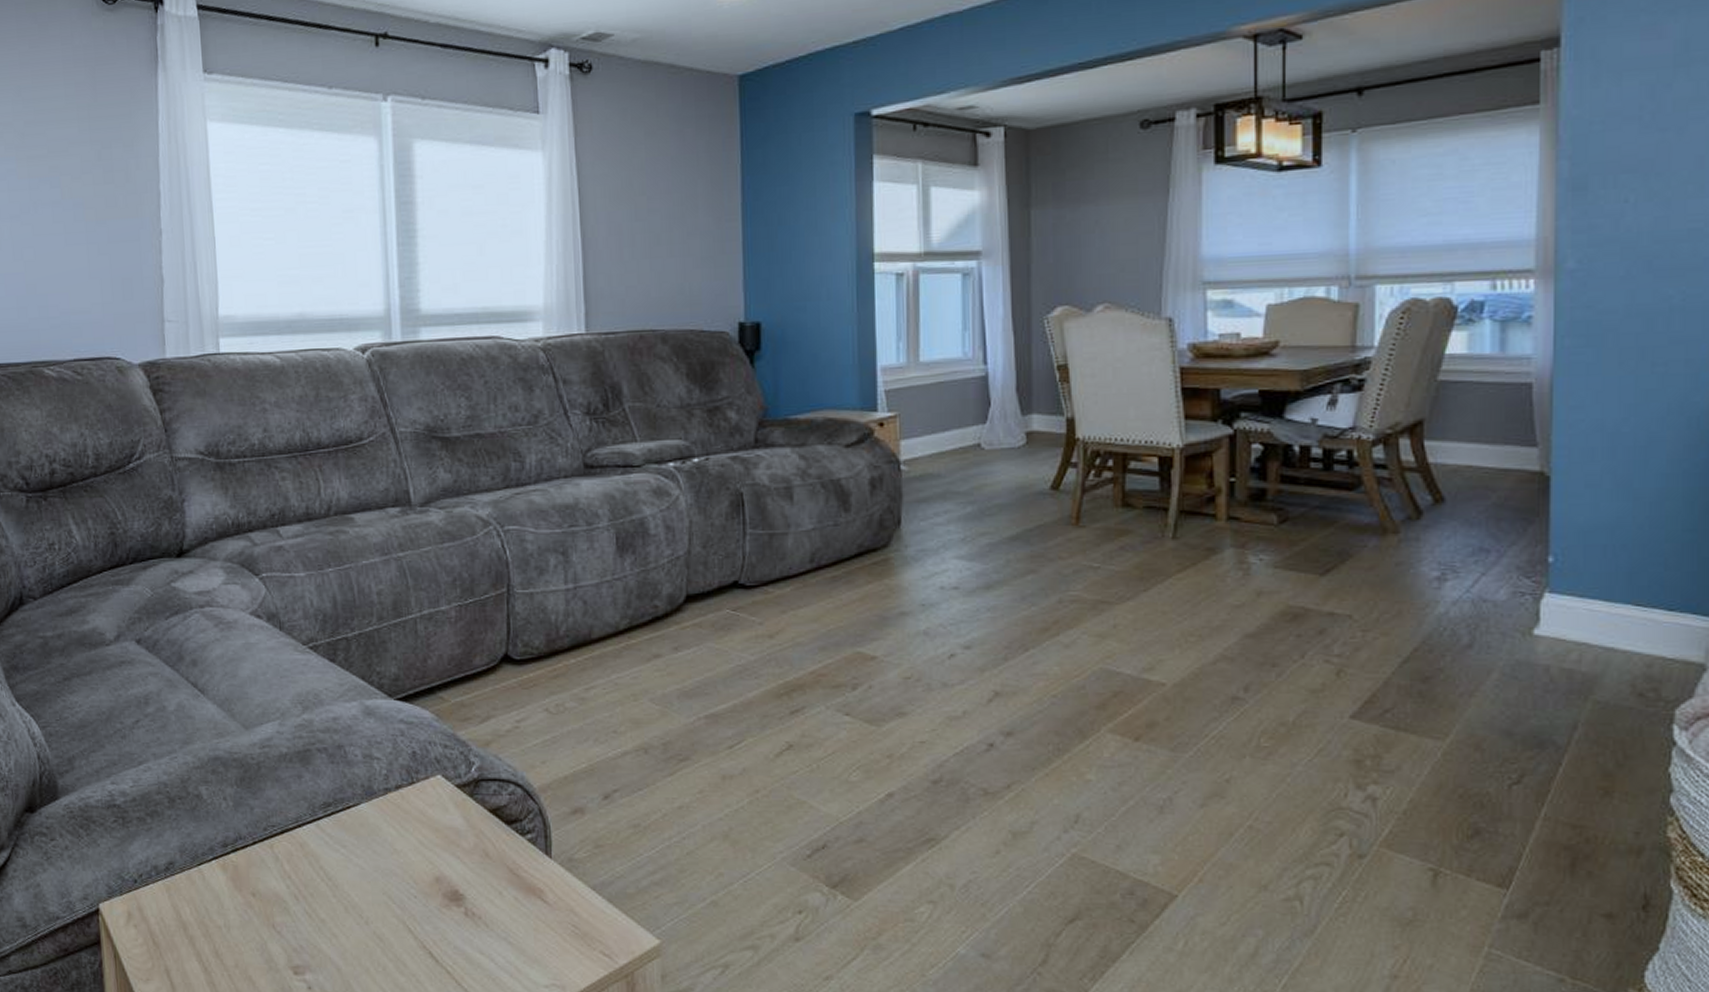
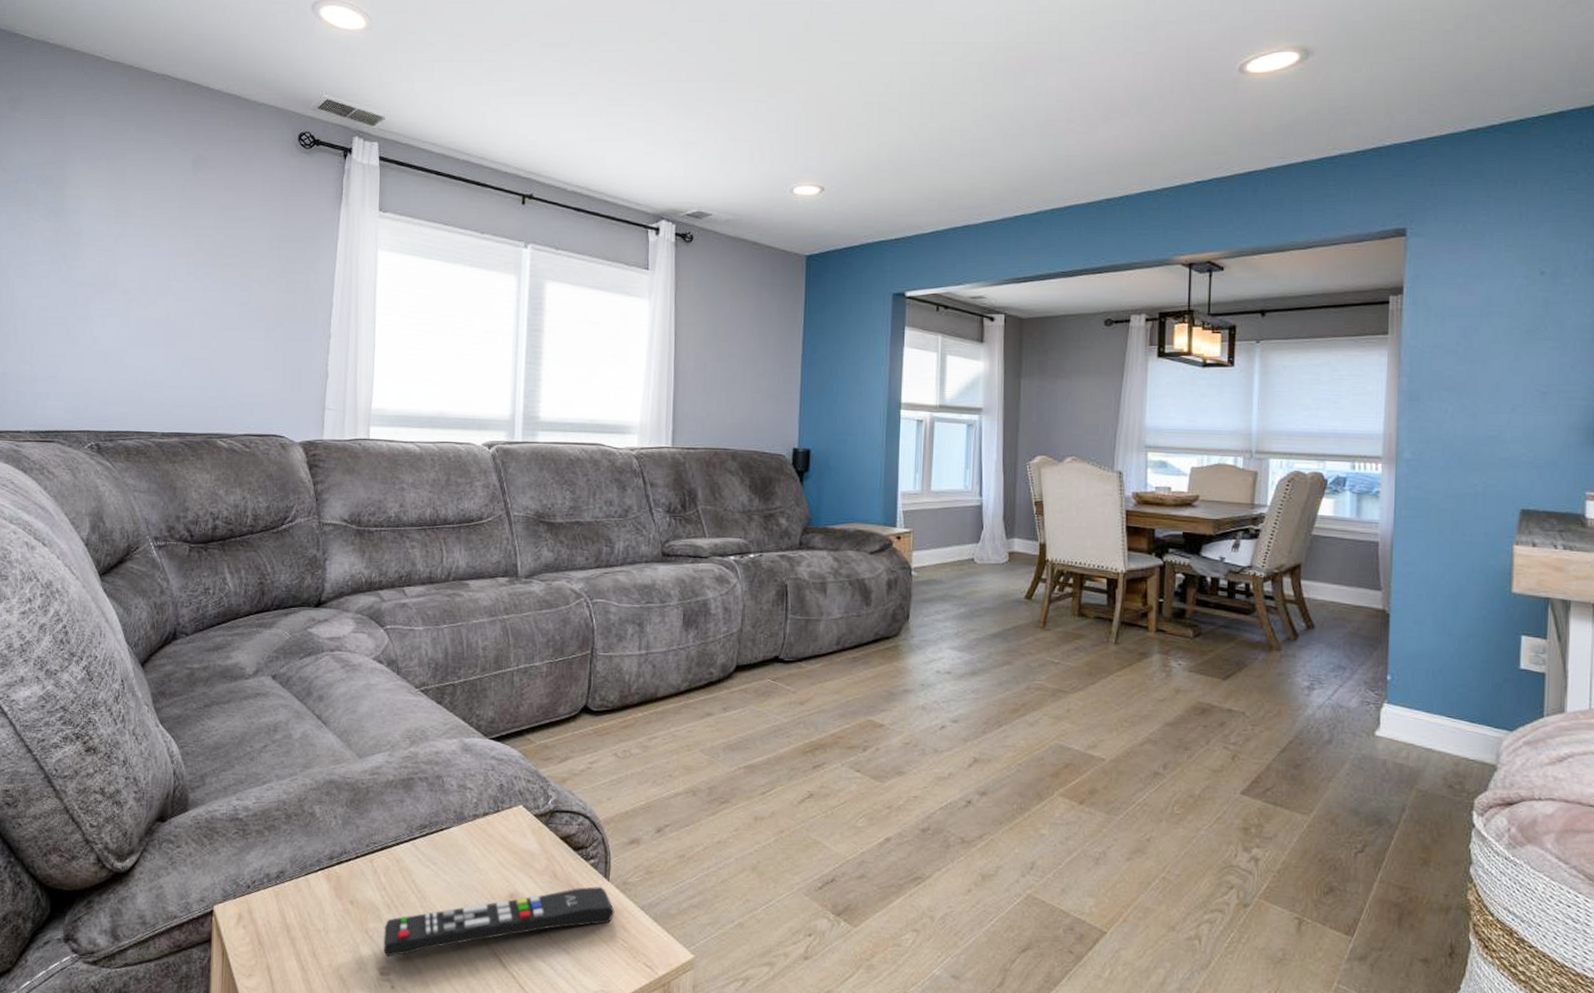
remote control: none [293,865,561,954] -> present [383,887,615,957]

